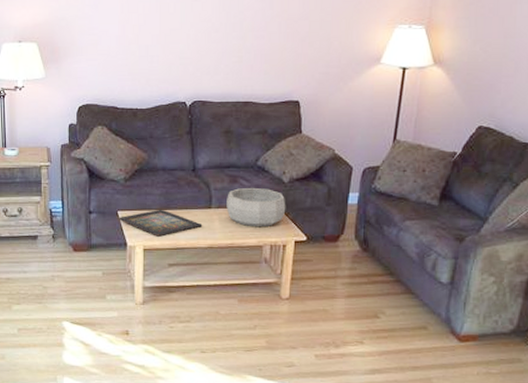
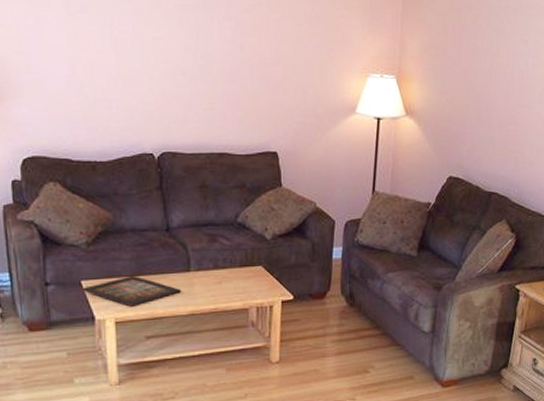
decorative bowl: present [226,187,286,228] -> none [206,246,271,289]

